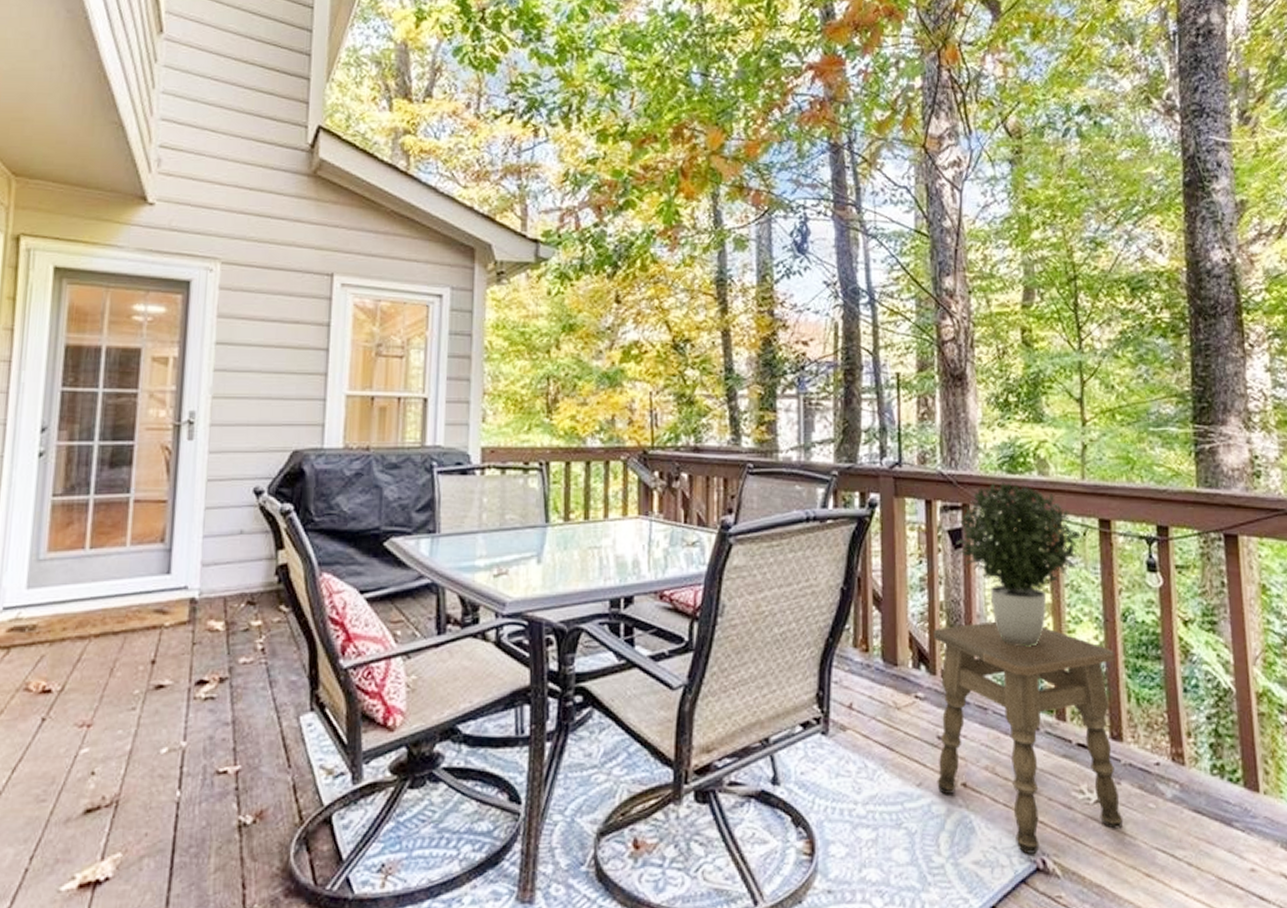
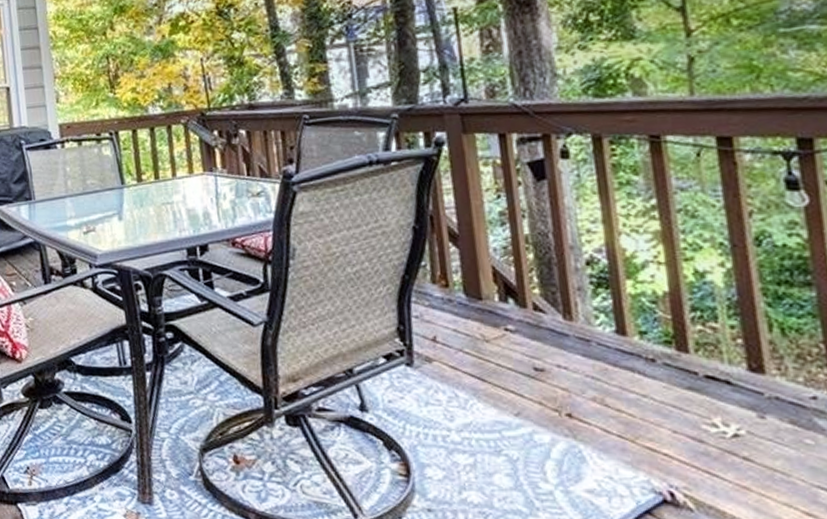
side table: present [933,621,1123,854] -> none [519,252,772,486]
potted plant: present [955,481,1082,647] -> none [536,106,695,277]

